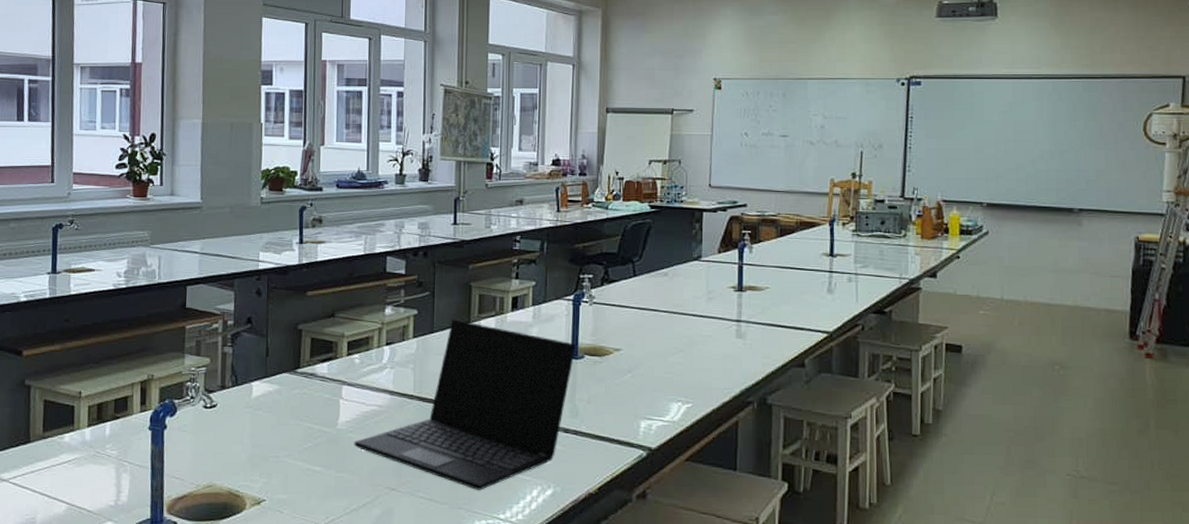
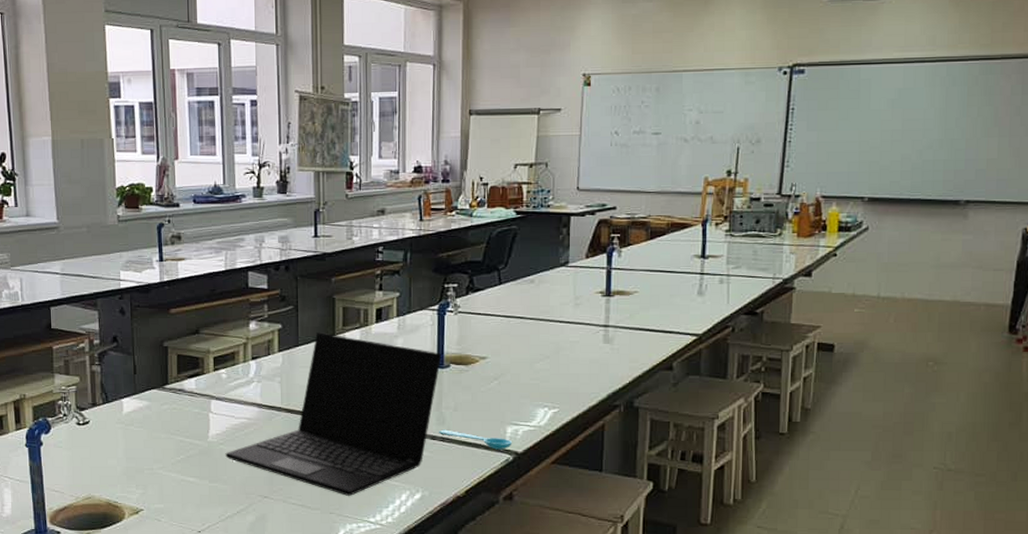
spoon: none [572,422,645,445] -> present [439,429,512,450]

